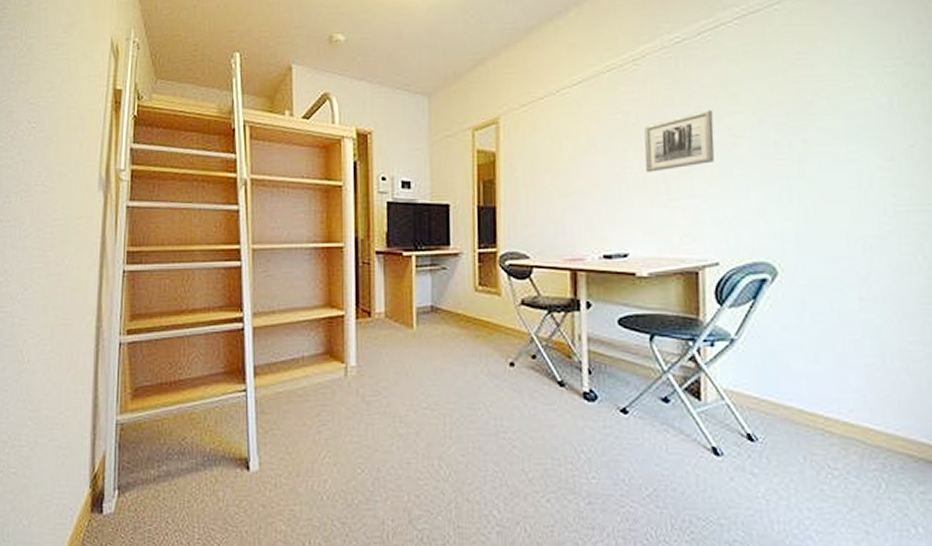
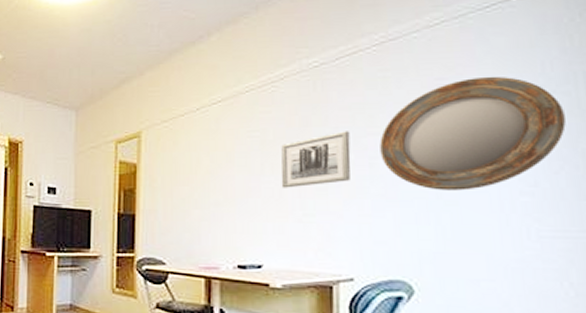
home mirror: none [742,49,920,169] -> present [379,76,566,191]

